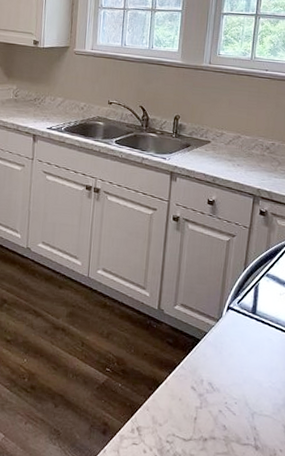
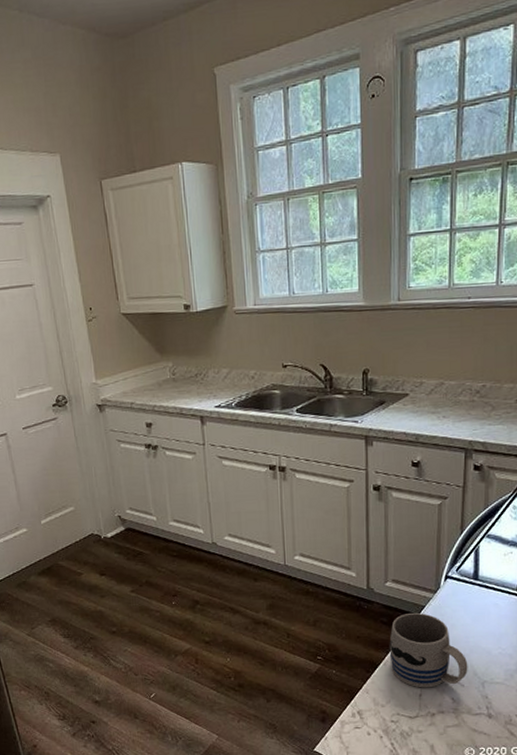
mug: none [171,337,241,413] -> present [389,612,468,688]

